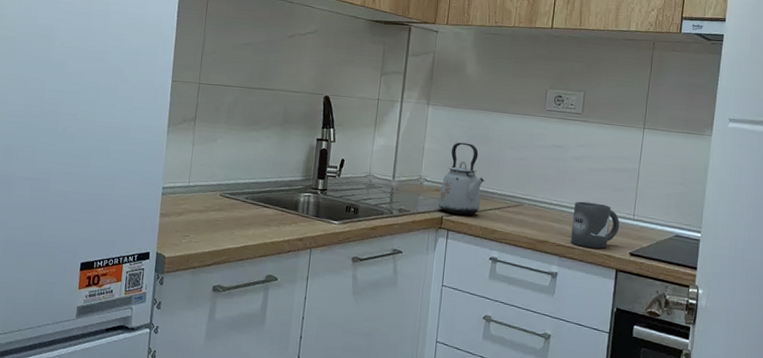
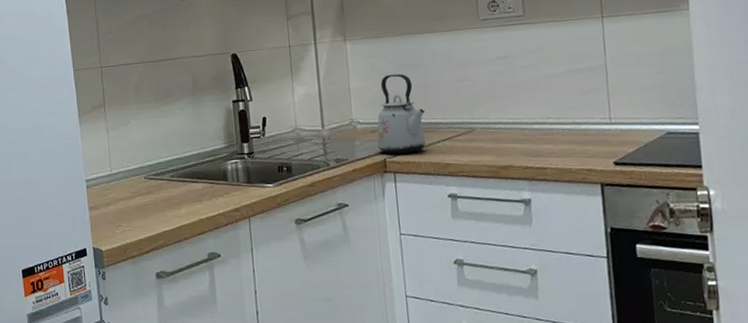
mug: present [571,201,620,249] -> none [535,112,596,165]

